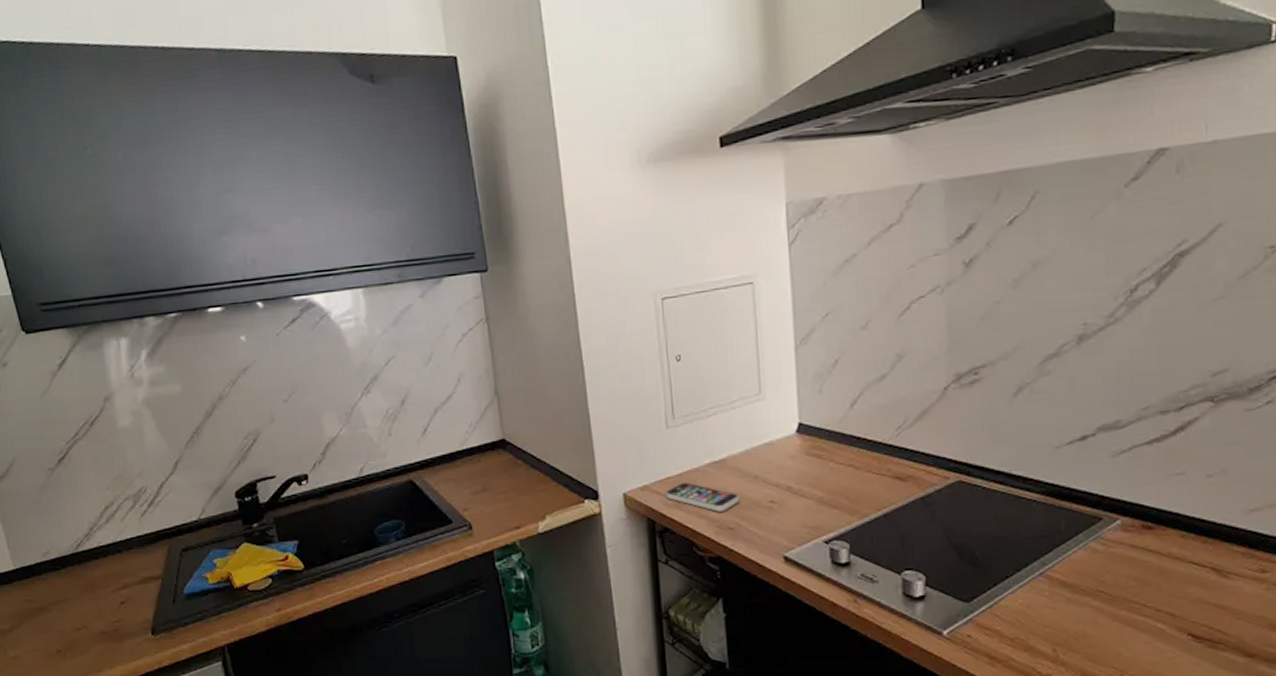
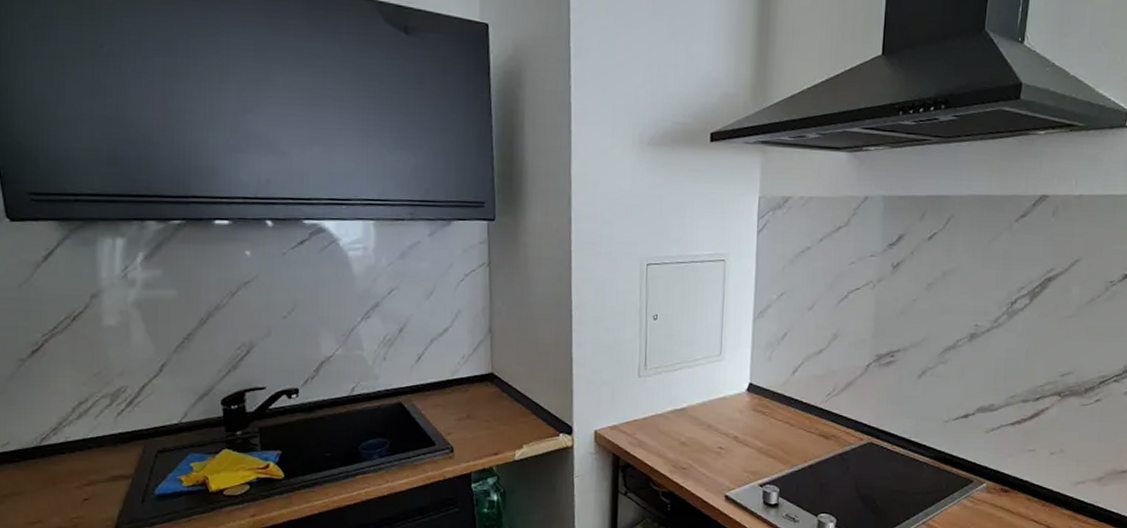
smartphone: present [665,483,740,512] -> none [631,426,694,453]

